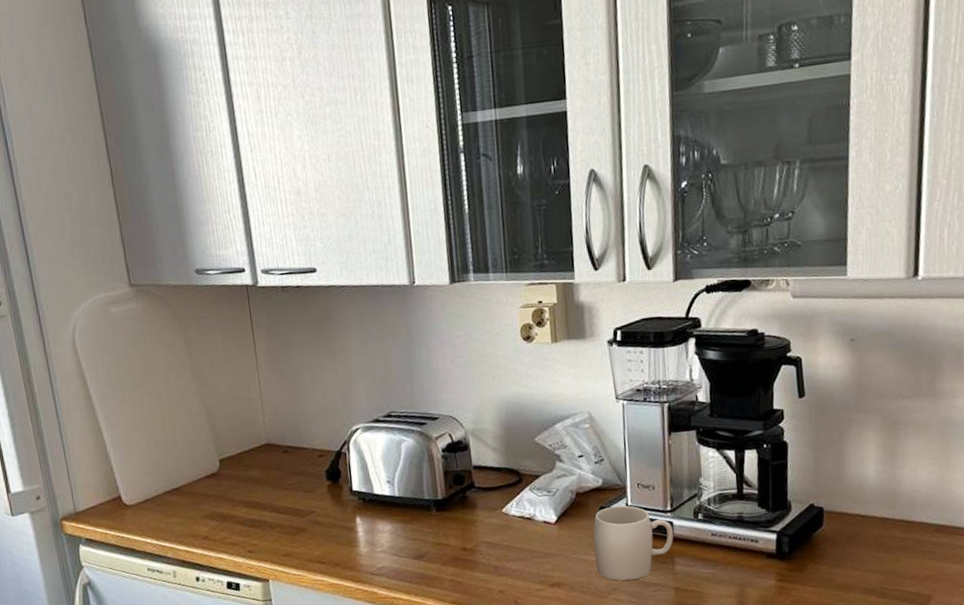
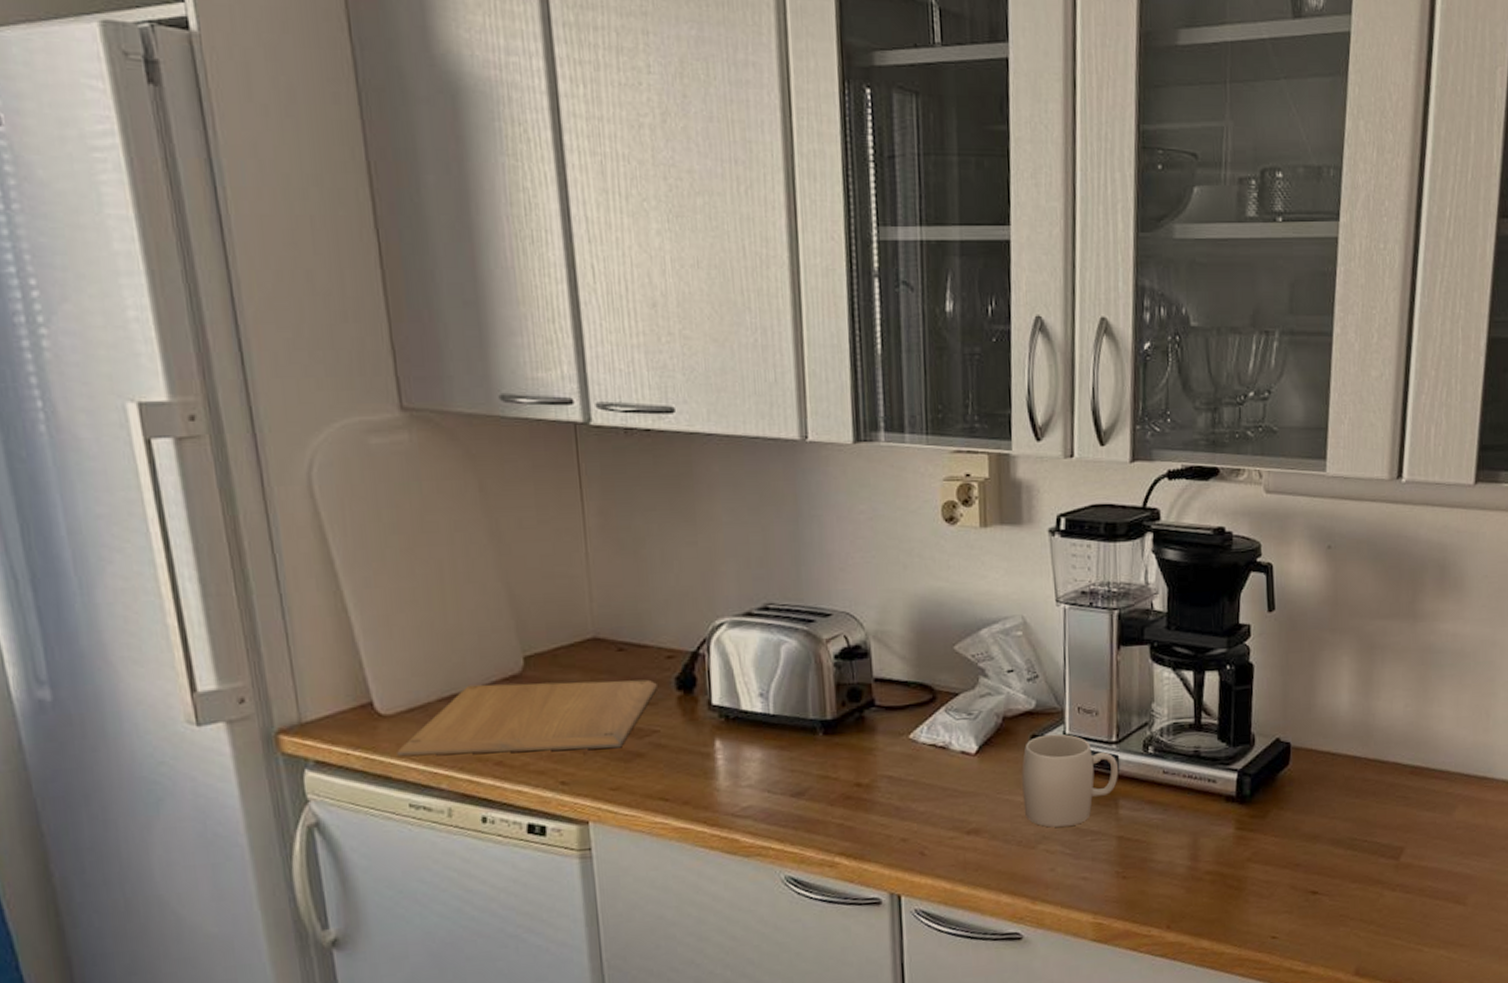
chopping board: none [138,473,313,534] -> present [397,679,657,756]

